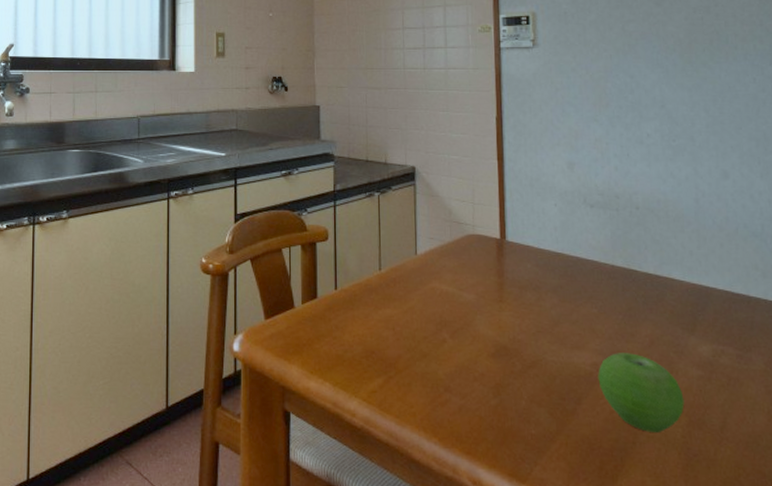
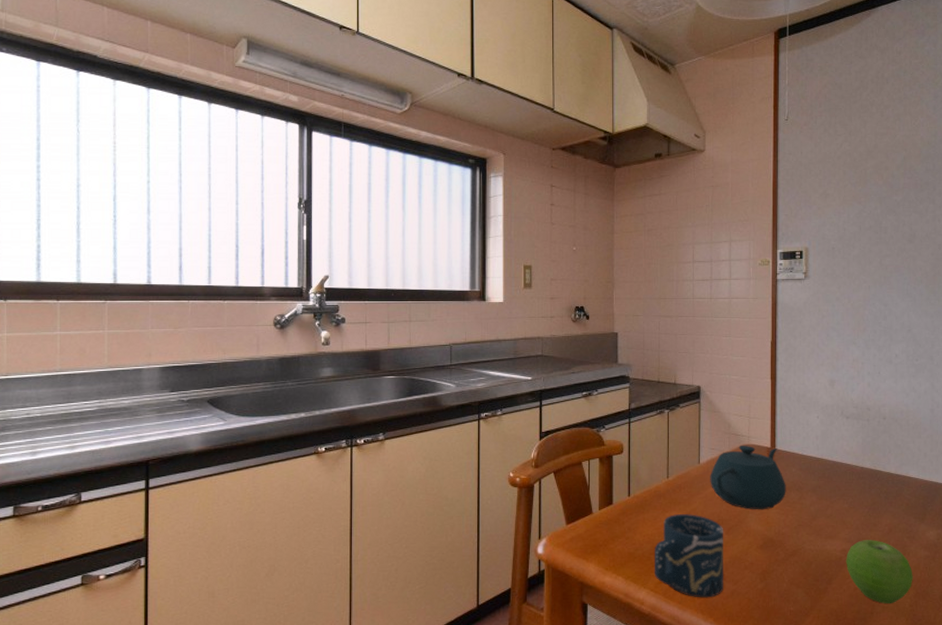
cup: none [367,312,449,413] -> present [655,514,723,598]
teapot: none [429,236,521,312] -> present [710,446,786,510]

